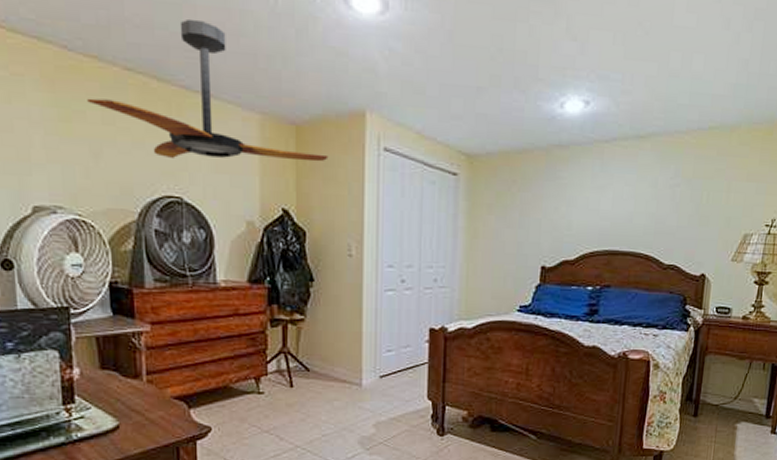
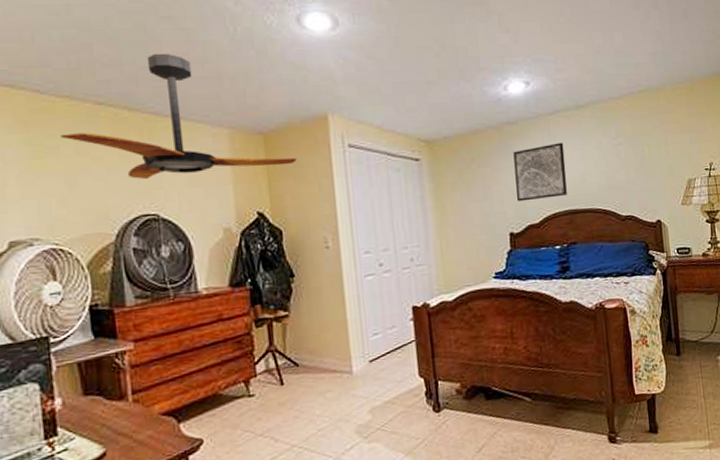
wall art: none [554,175,615,235] -> present [513,142,567,202]

